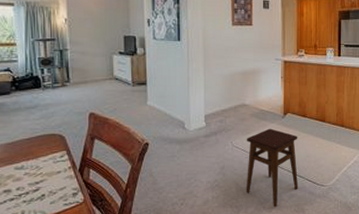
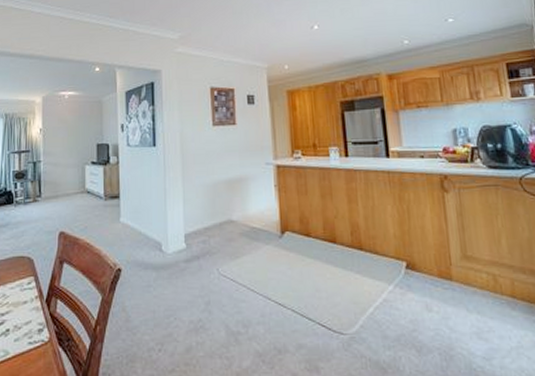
stool: present [246,128,299,208] -> none [235,251,308,362]

